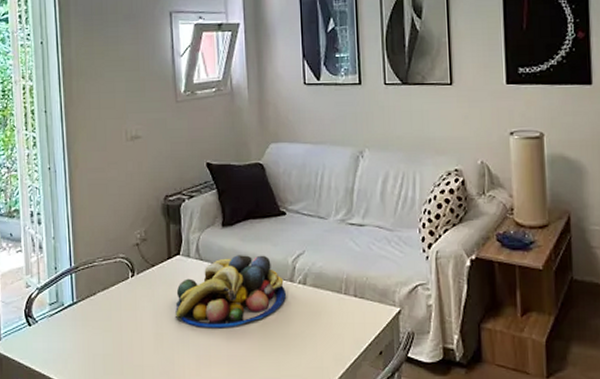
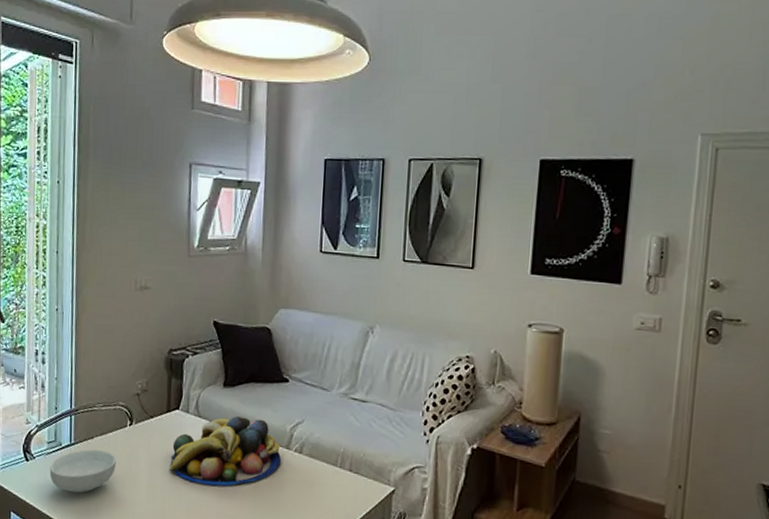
cereal bowl: none [53,306,121,352] -> present [49,449,116,493]

